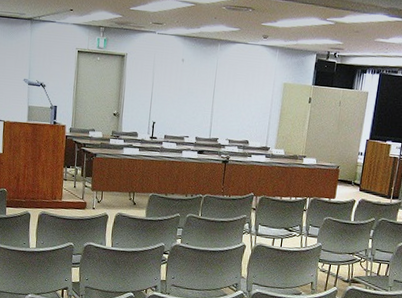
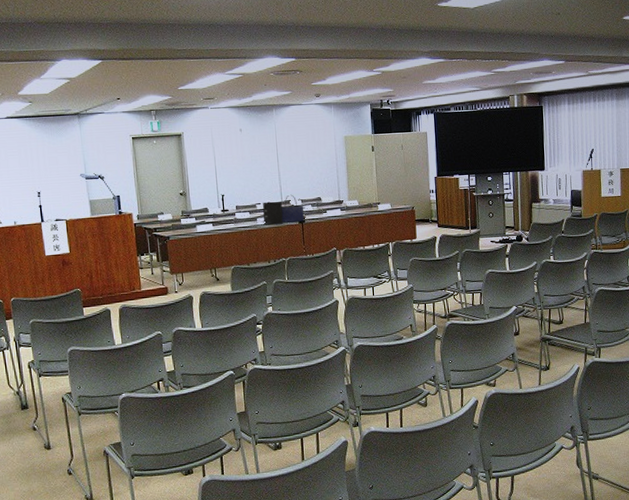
binder: none [188,136,209,161] -> present [263,202,283,225]
tote bag: none [206,132,231,162] -> present [281,194,305,223]

